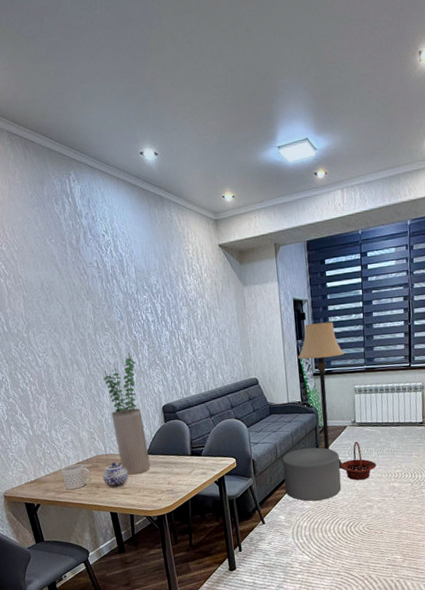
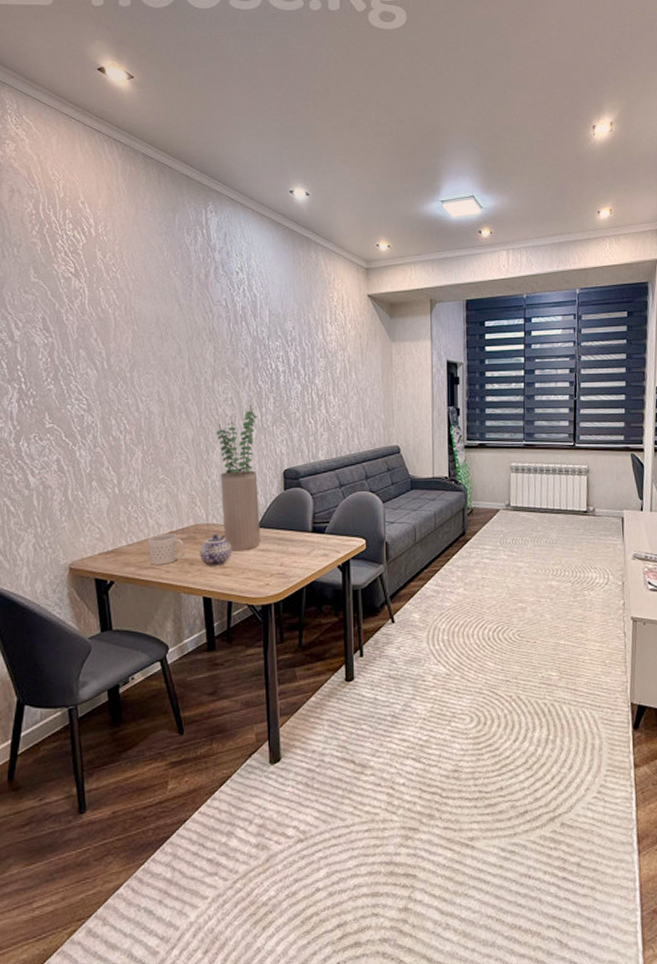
pouf: present [282,447,342,501] -> none [421,532,490,597]
lamp: present [297,322,345,469] -> none [447,389,501,560]
basket: present [339,441,377,480] -> none [489,528,532,575]

